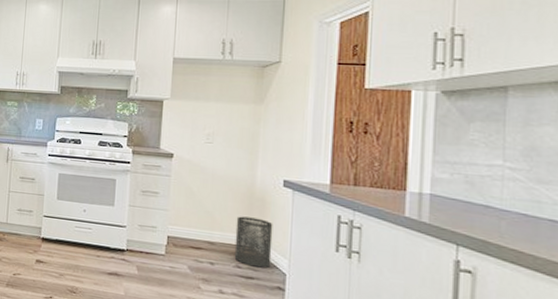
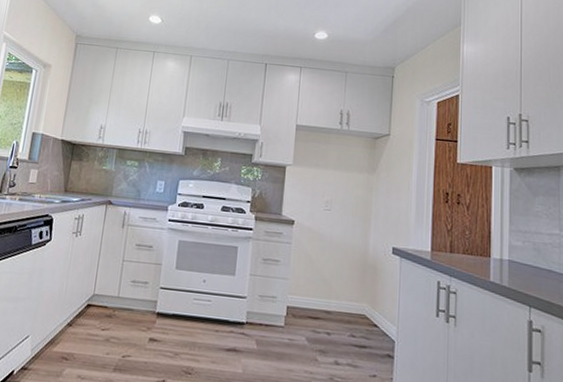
trash can: present [234,216,273,269] -> none [349,284,384,336]

